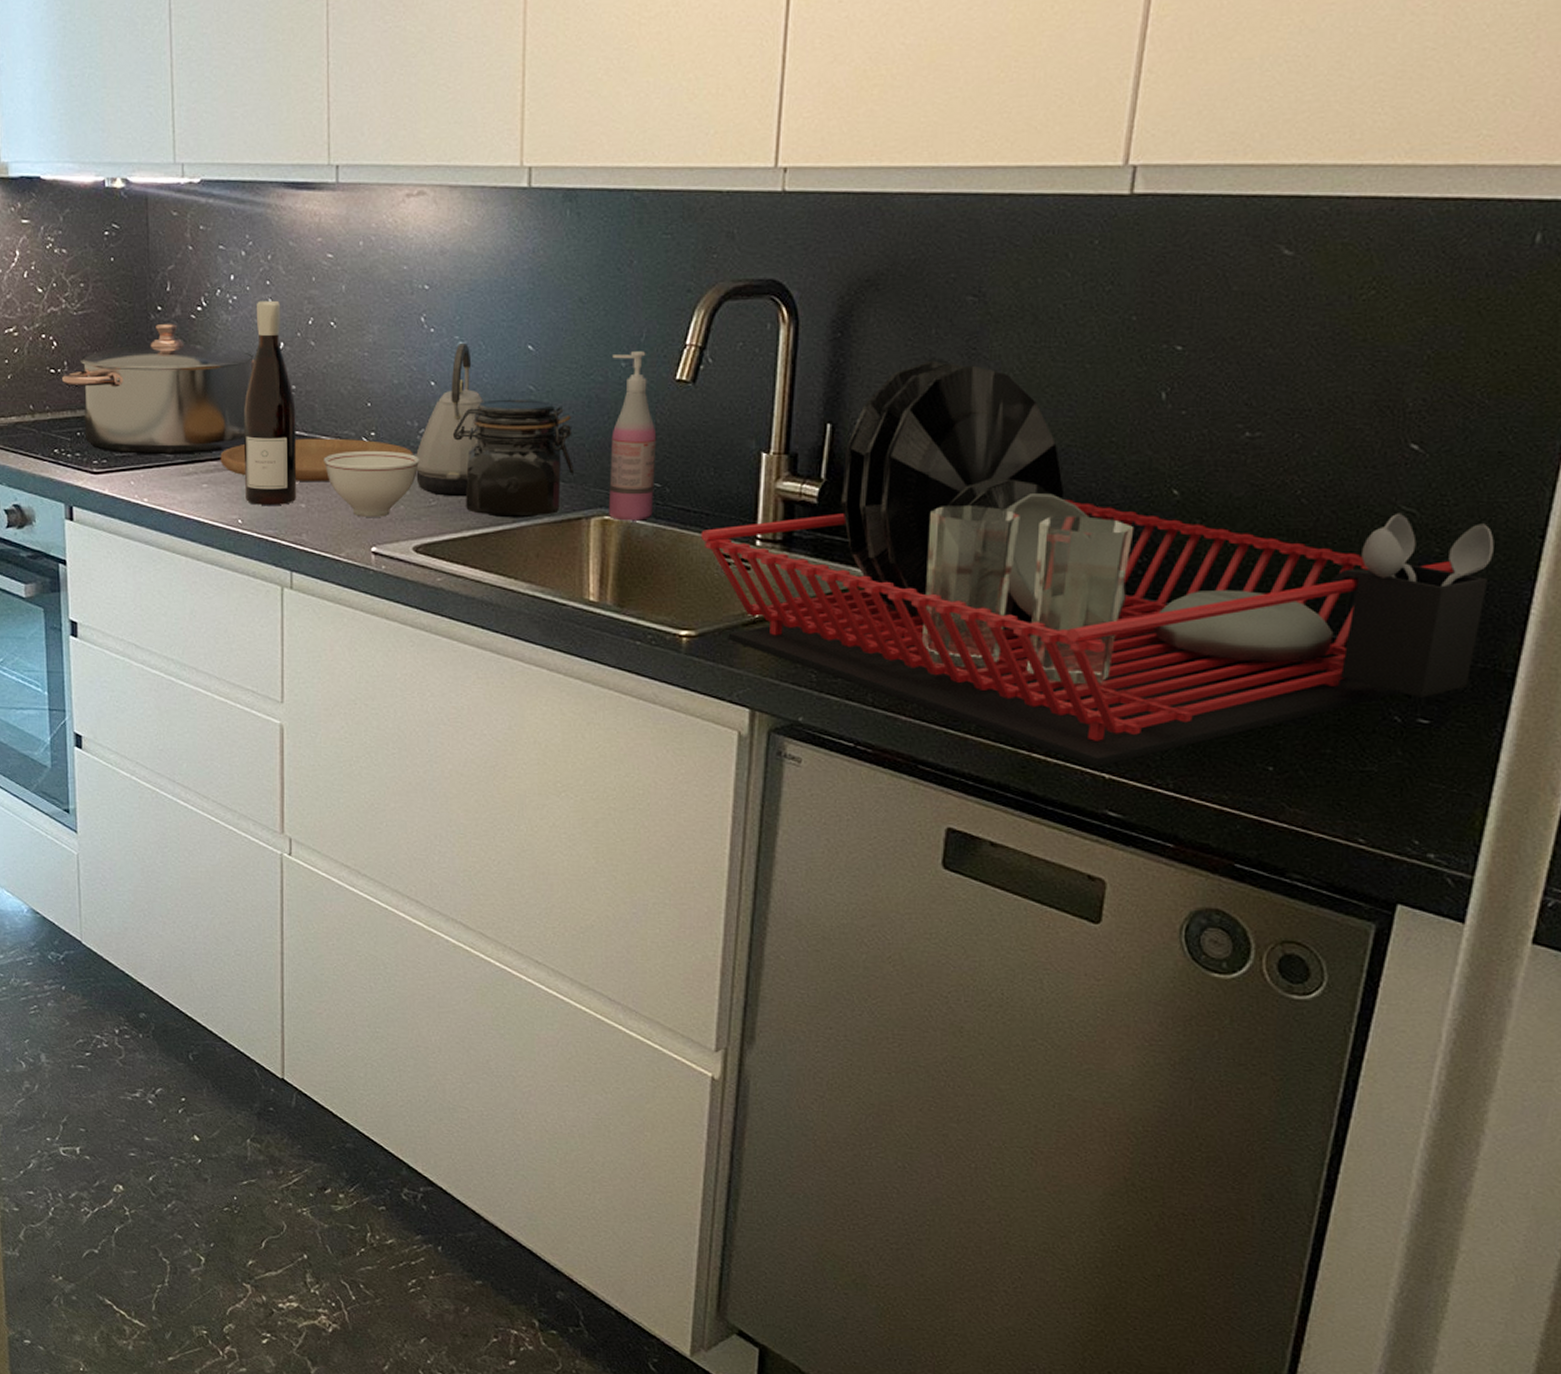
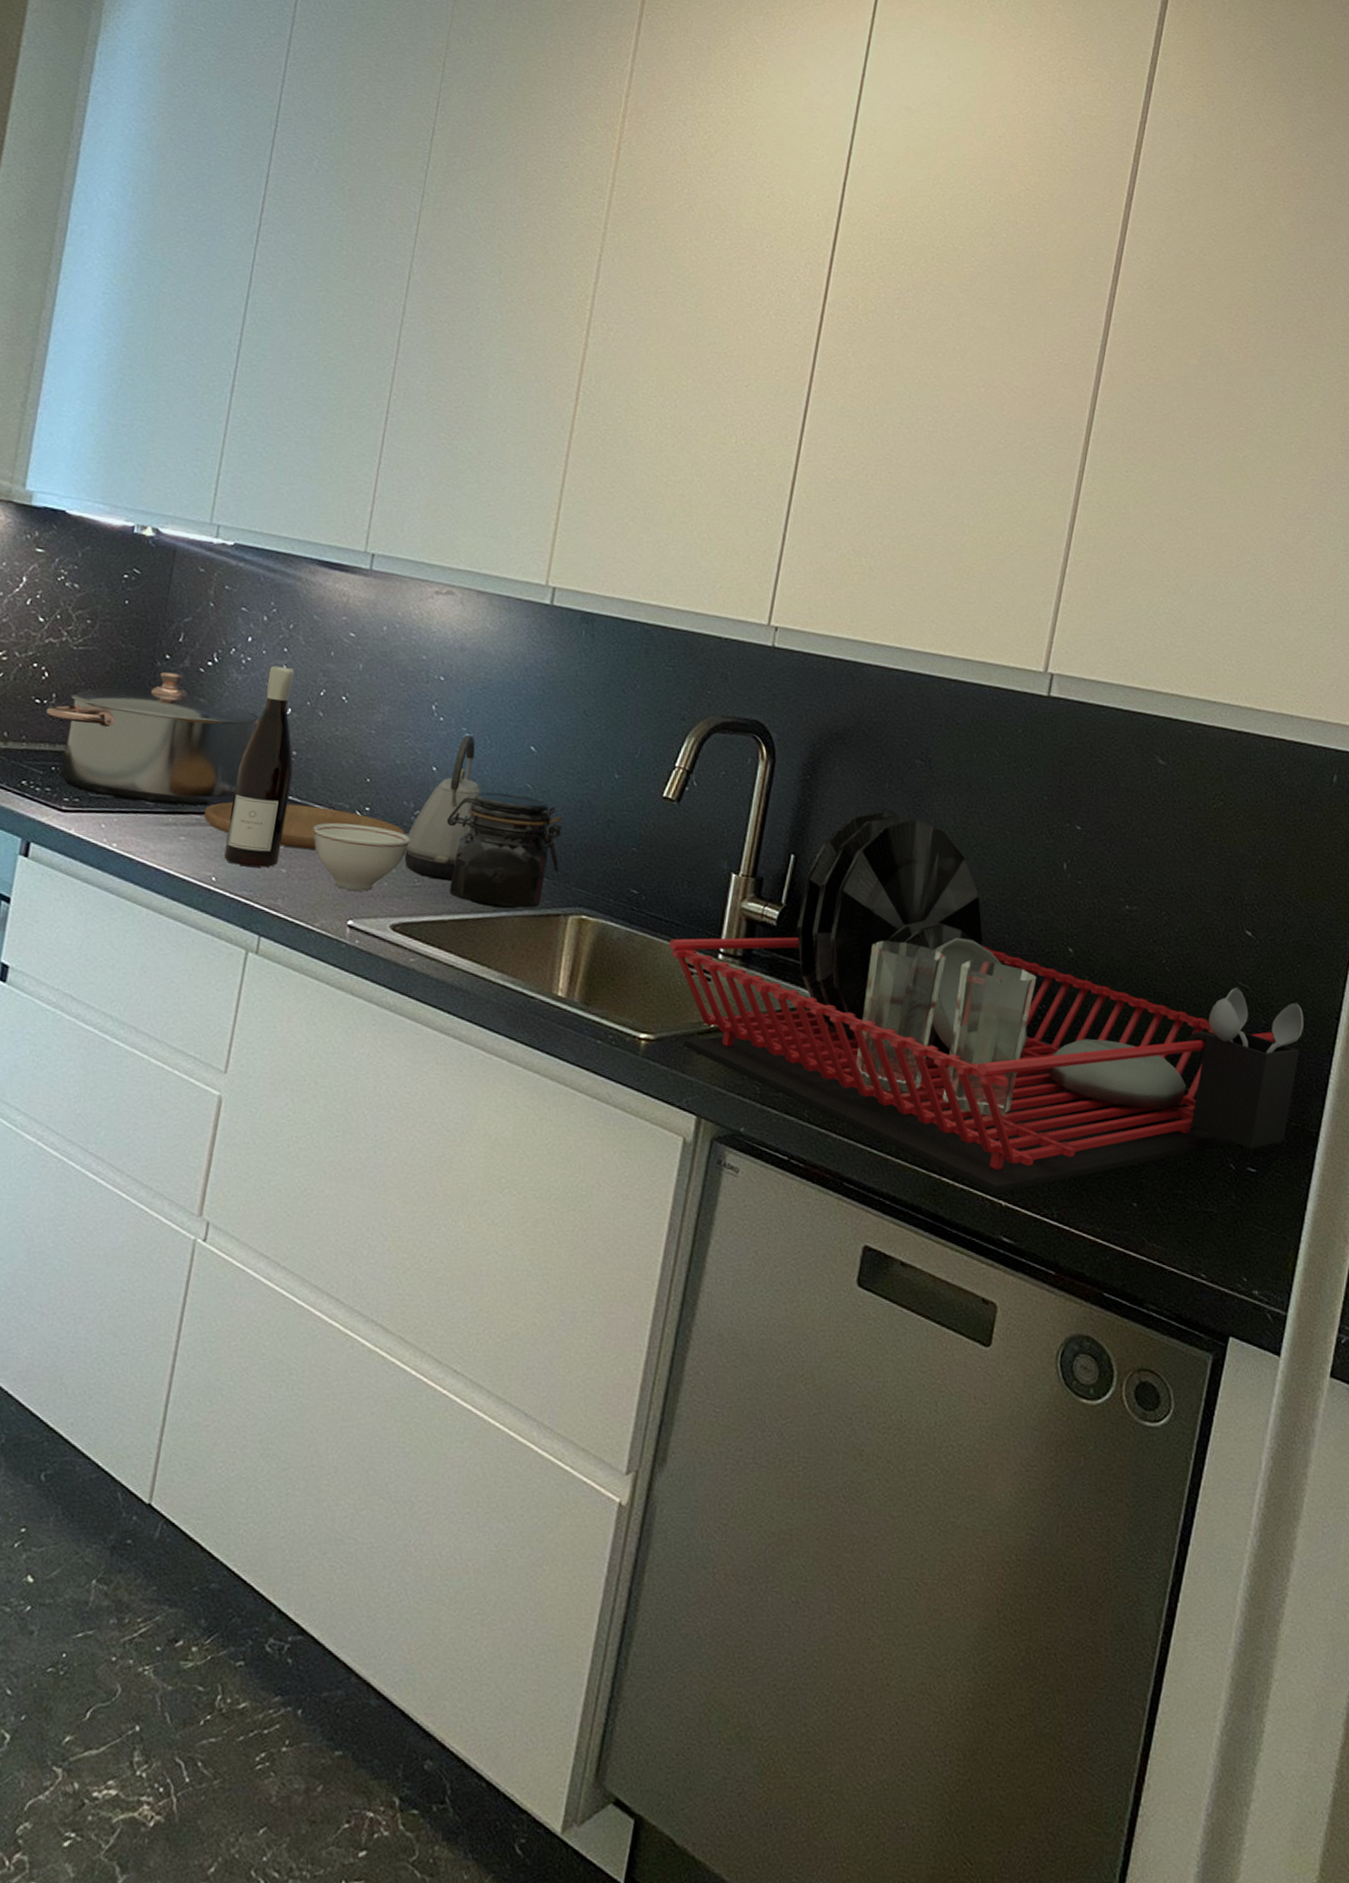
soap dispenser: present [609,351,657,521] -> none [586,765,640,924]

